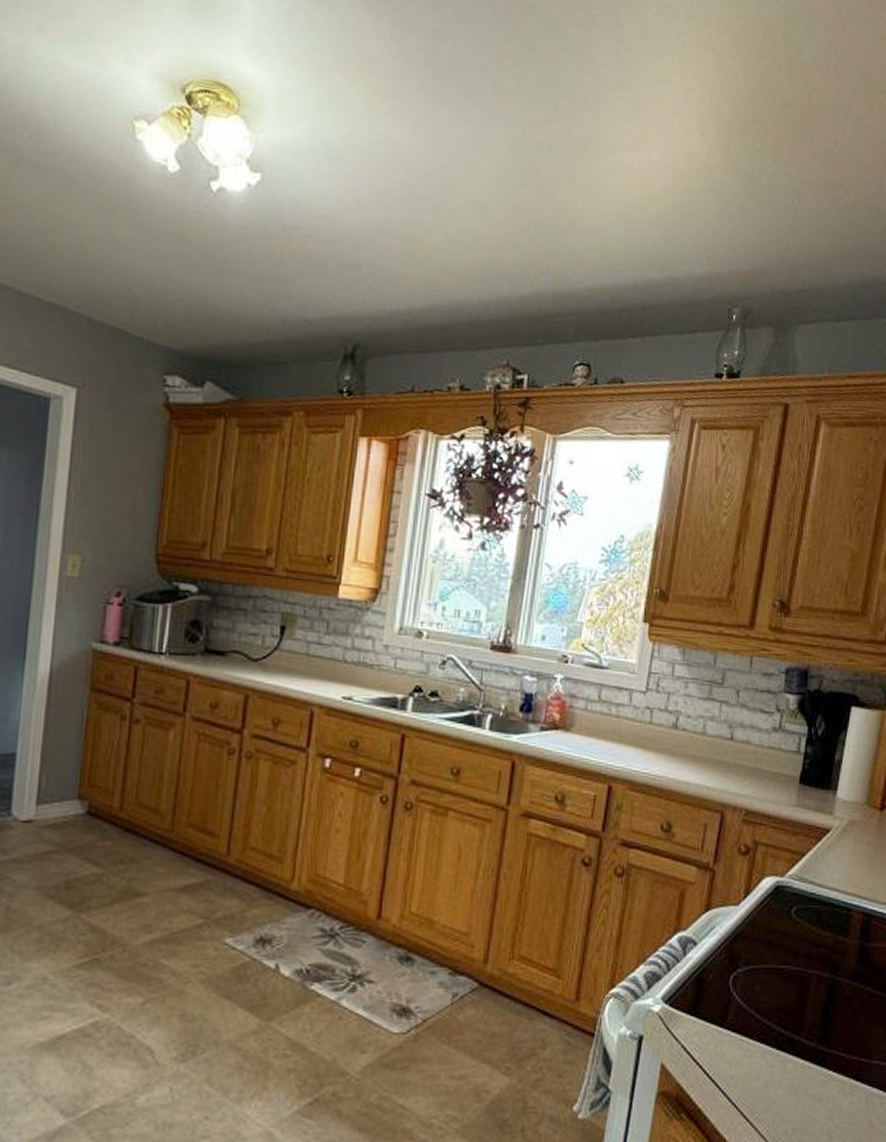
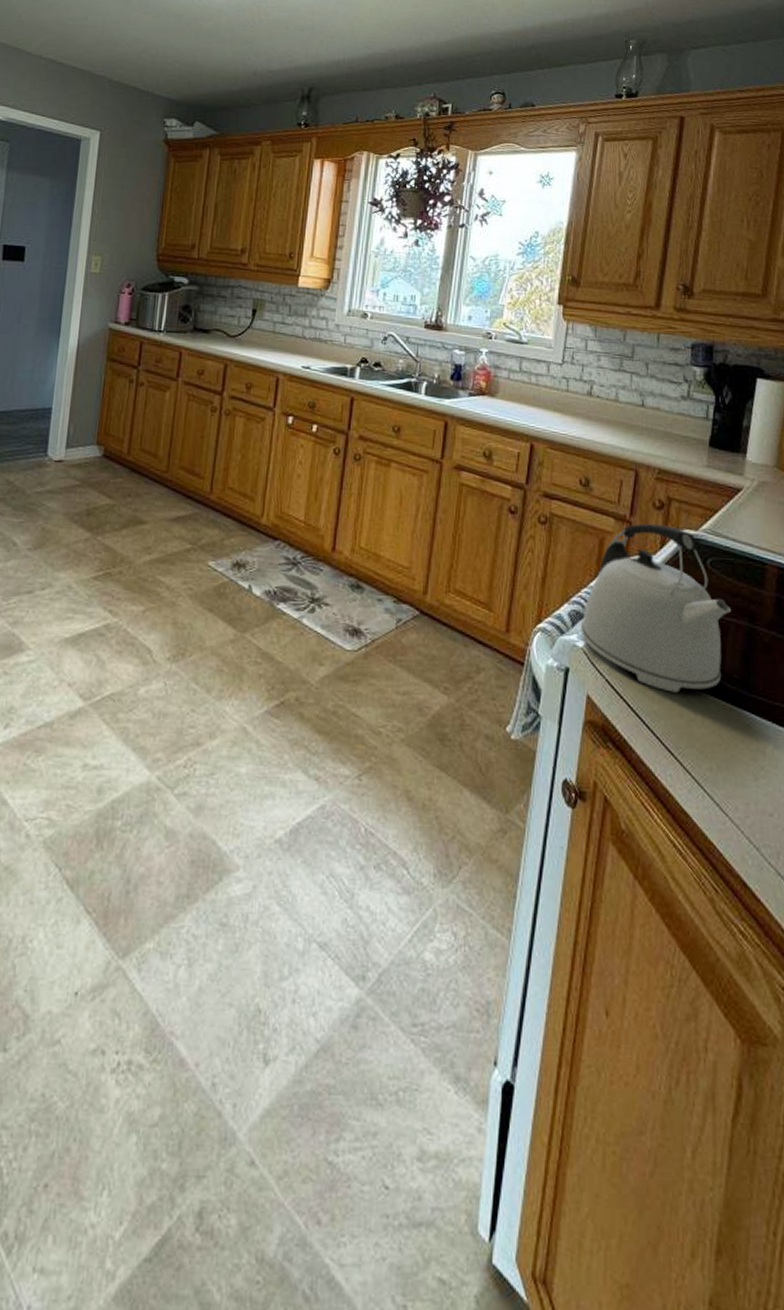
kettle: none [656,871,813,1054] -> present [580,523,731,693]

